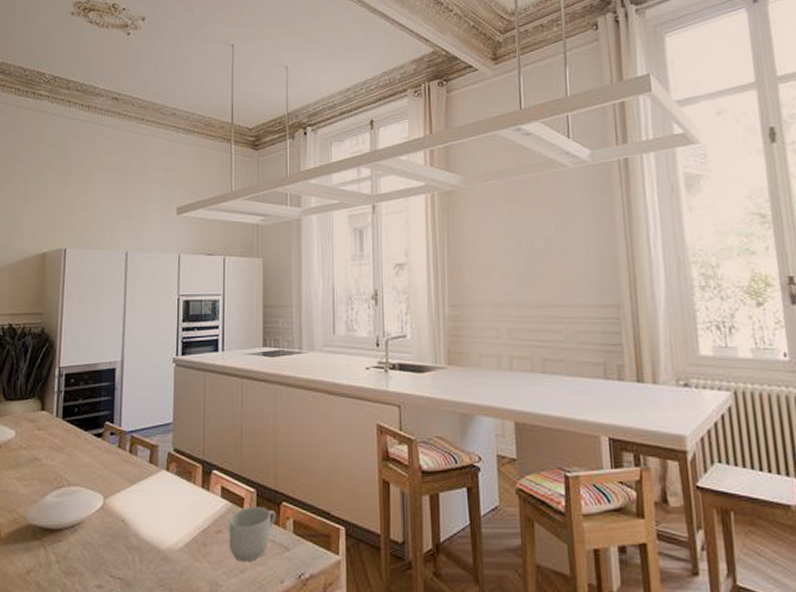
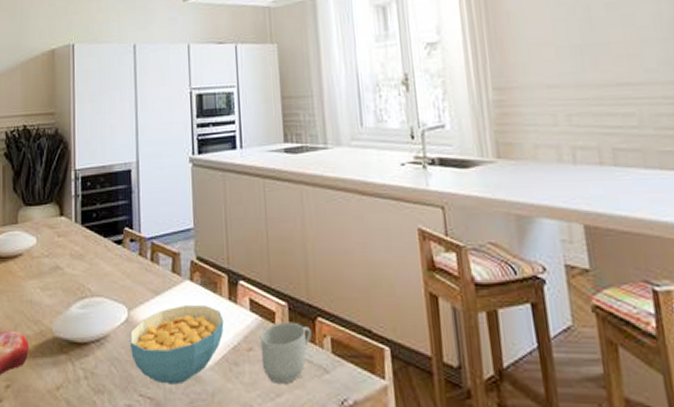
cereal bowl: none [103,493,196,565] -> present [129,305,224,385]

